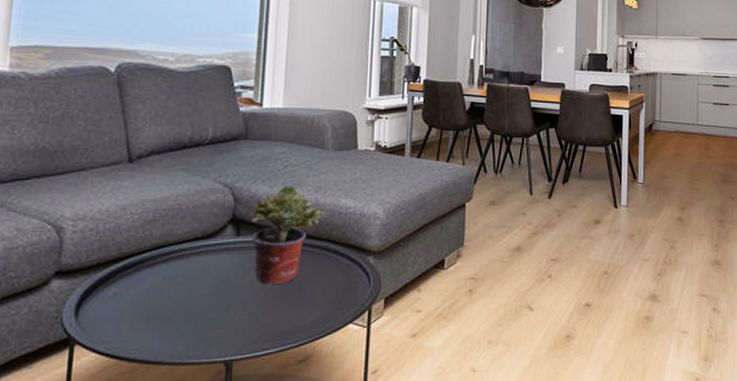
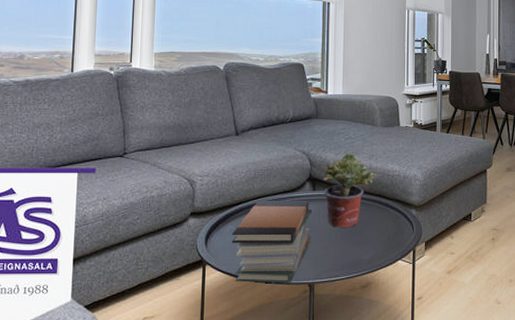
book stack: none [115,249,235,366] -> present [231,200,313,284]

